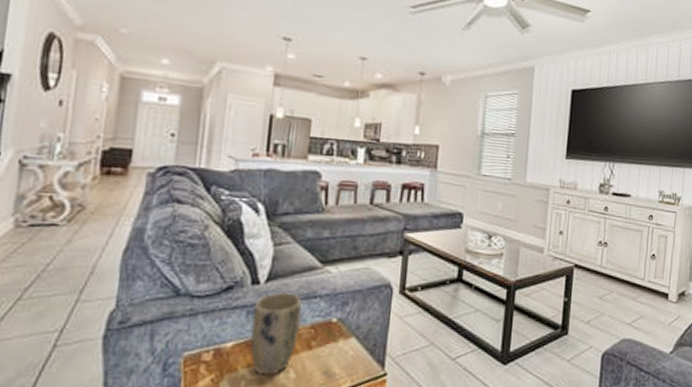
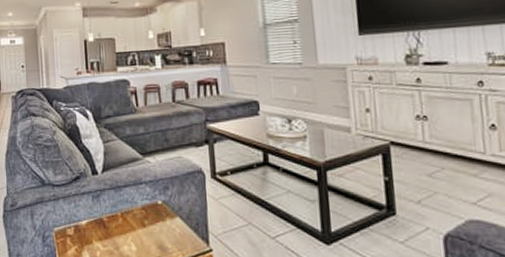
plant pot: present [249,291,302,376] -> none [97,179,134,248]

